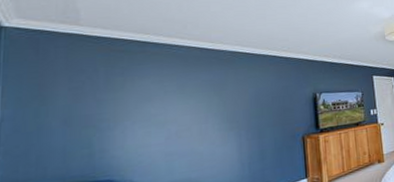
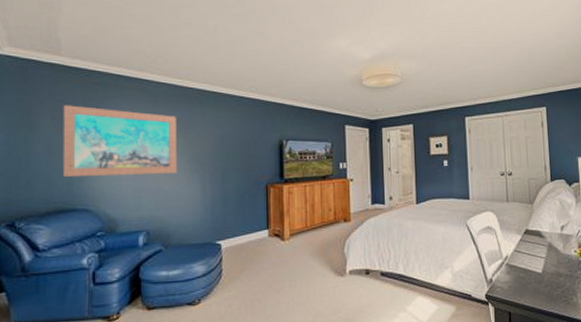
wall art: none [81,74,212,149] -> present [62,105,178,178]

